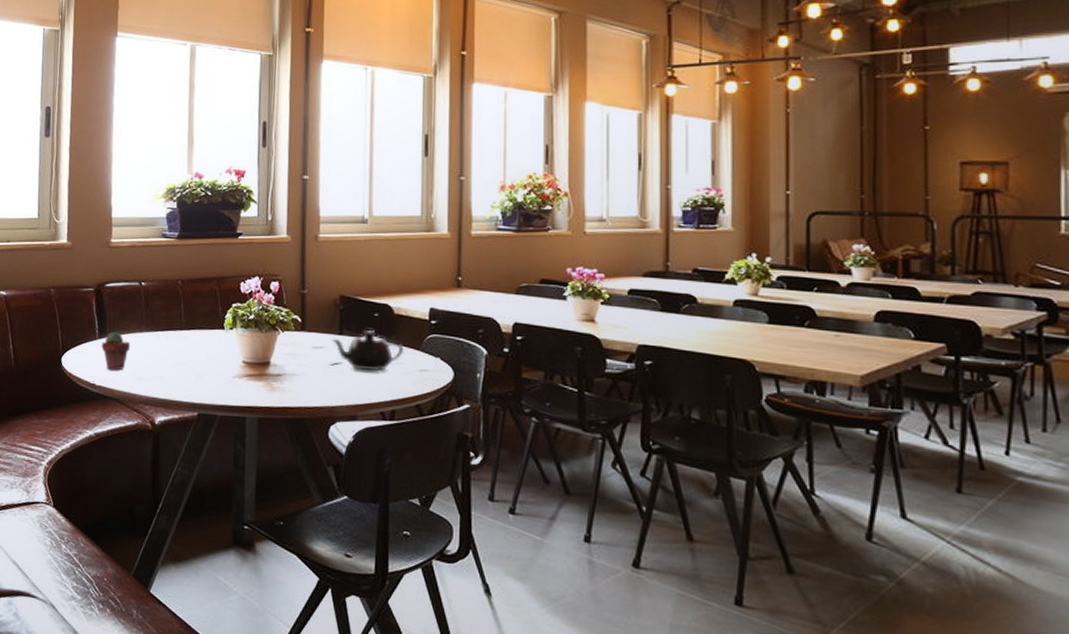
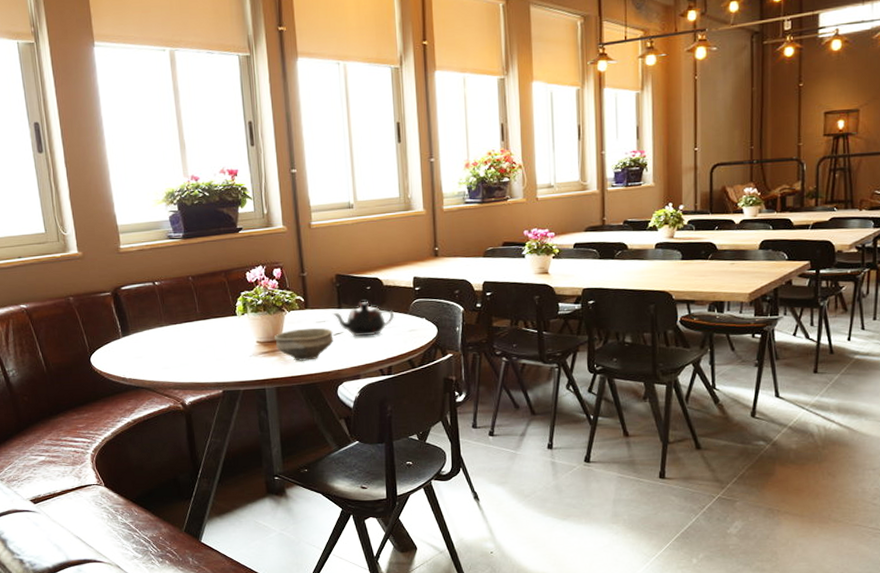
potted succulent: present [102,331,130,371] -> none [126,329,153,364]
bowl: none [262,353,330,391] -> present [273,327,334,361]

